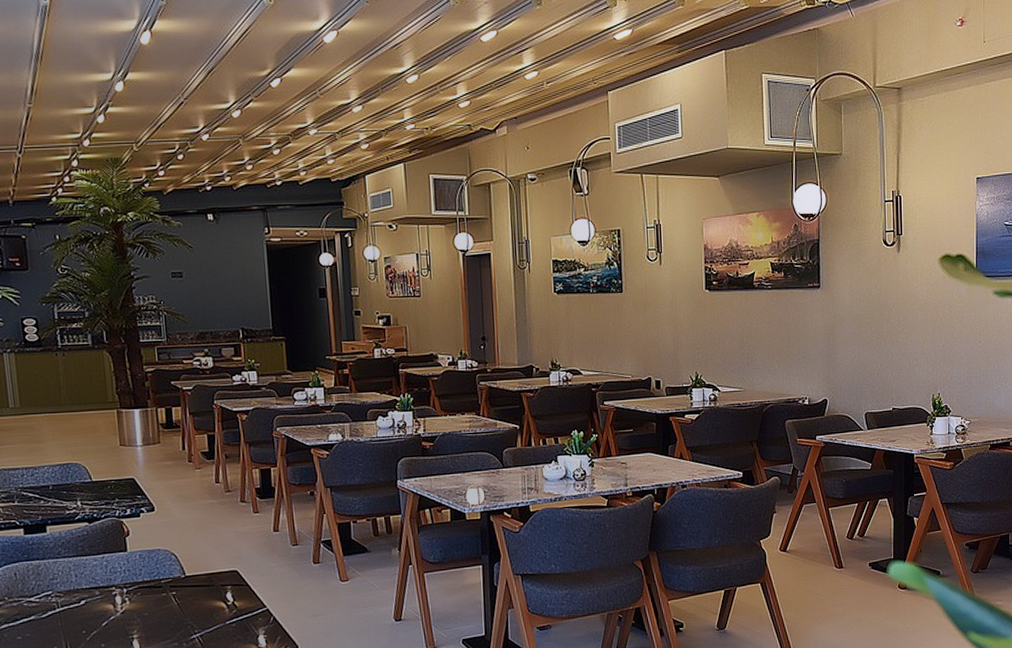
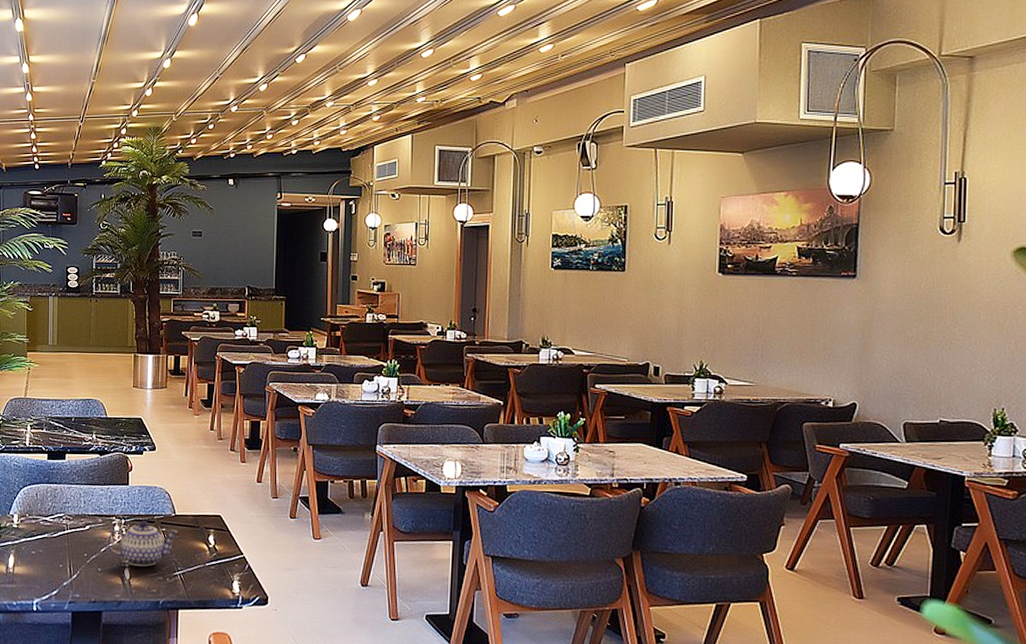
teapot: none [107,587,190,636] -> present [106,521,178,567]

